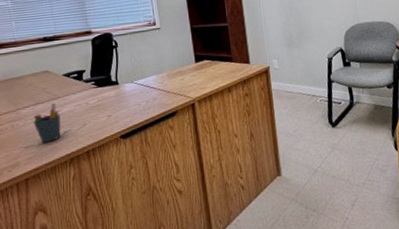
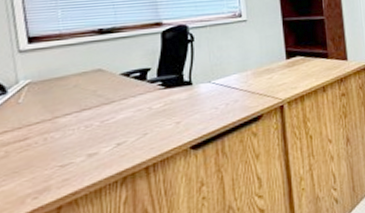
pen holder: present [33,102,61,143] -> none [75,108,113,160]

